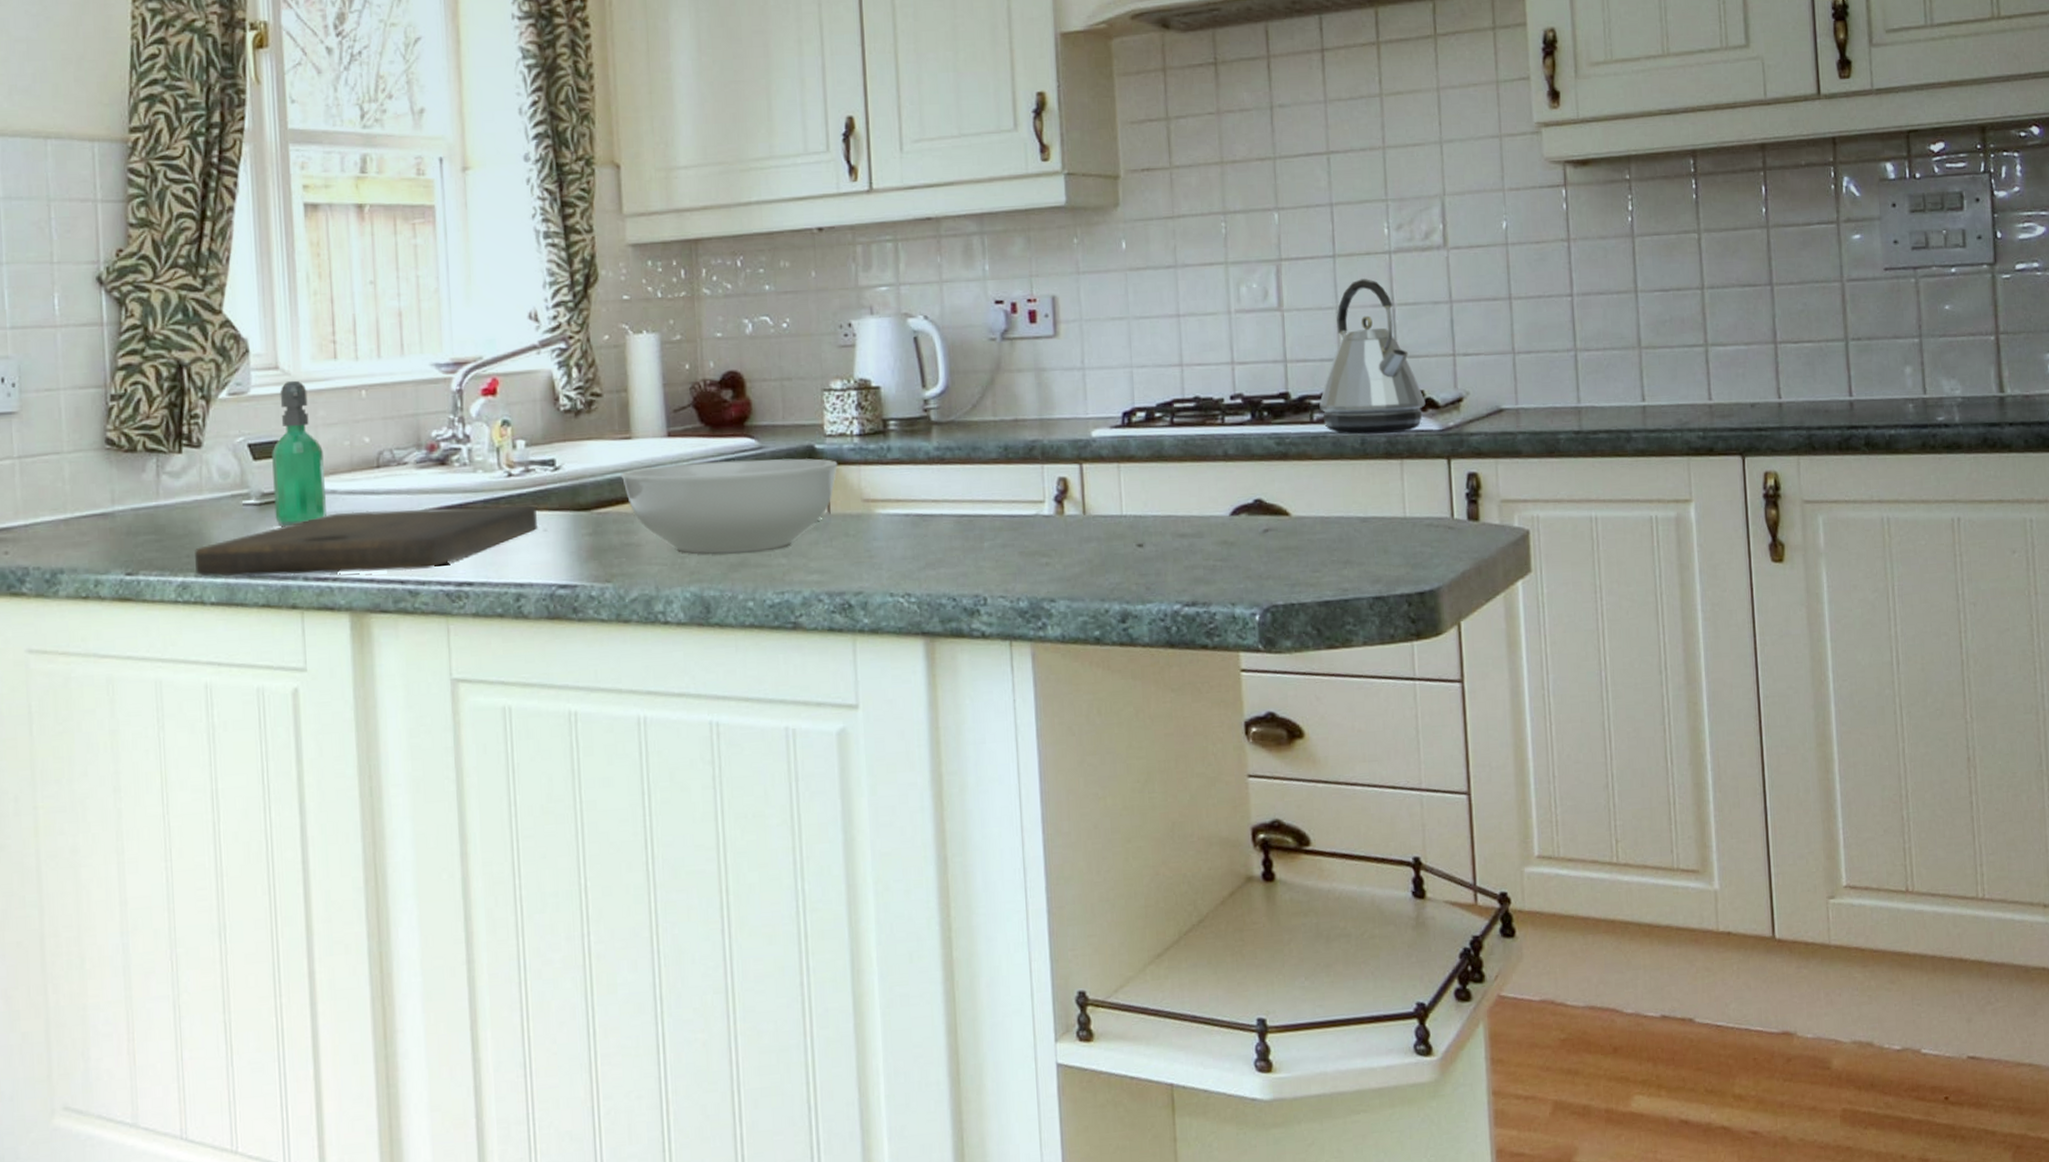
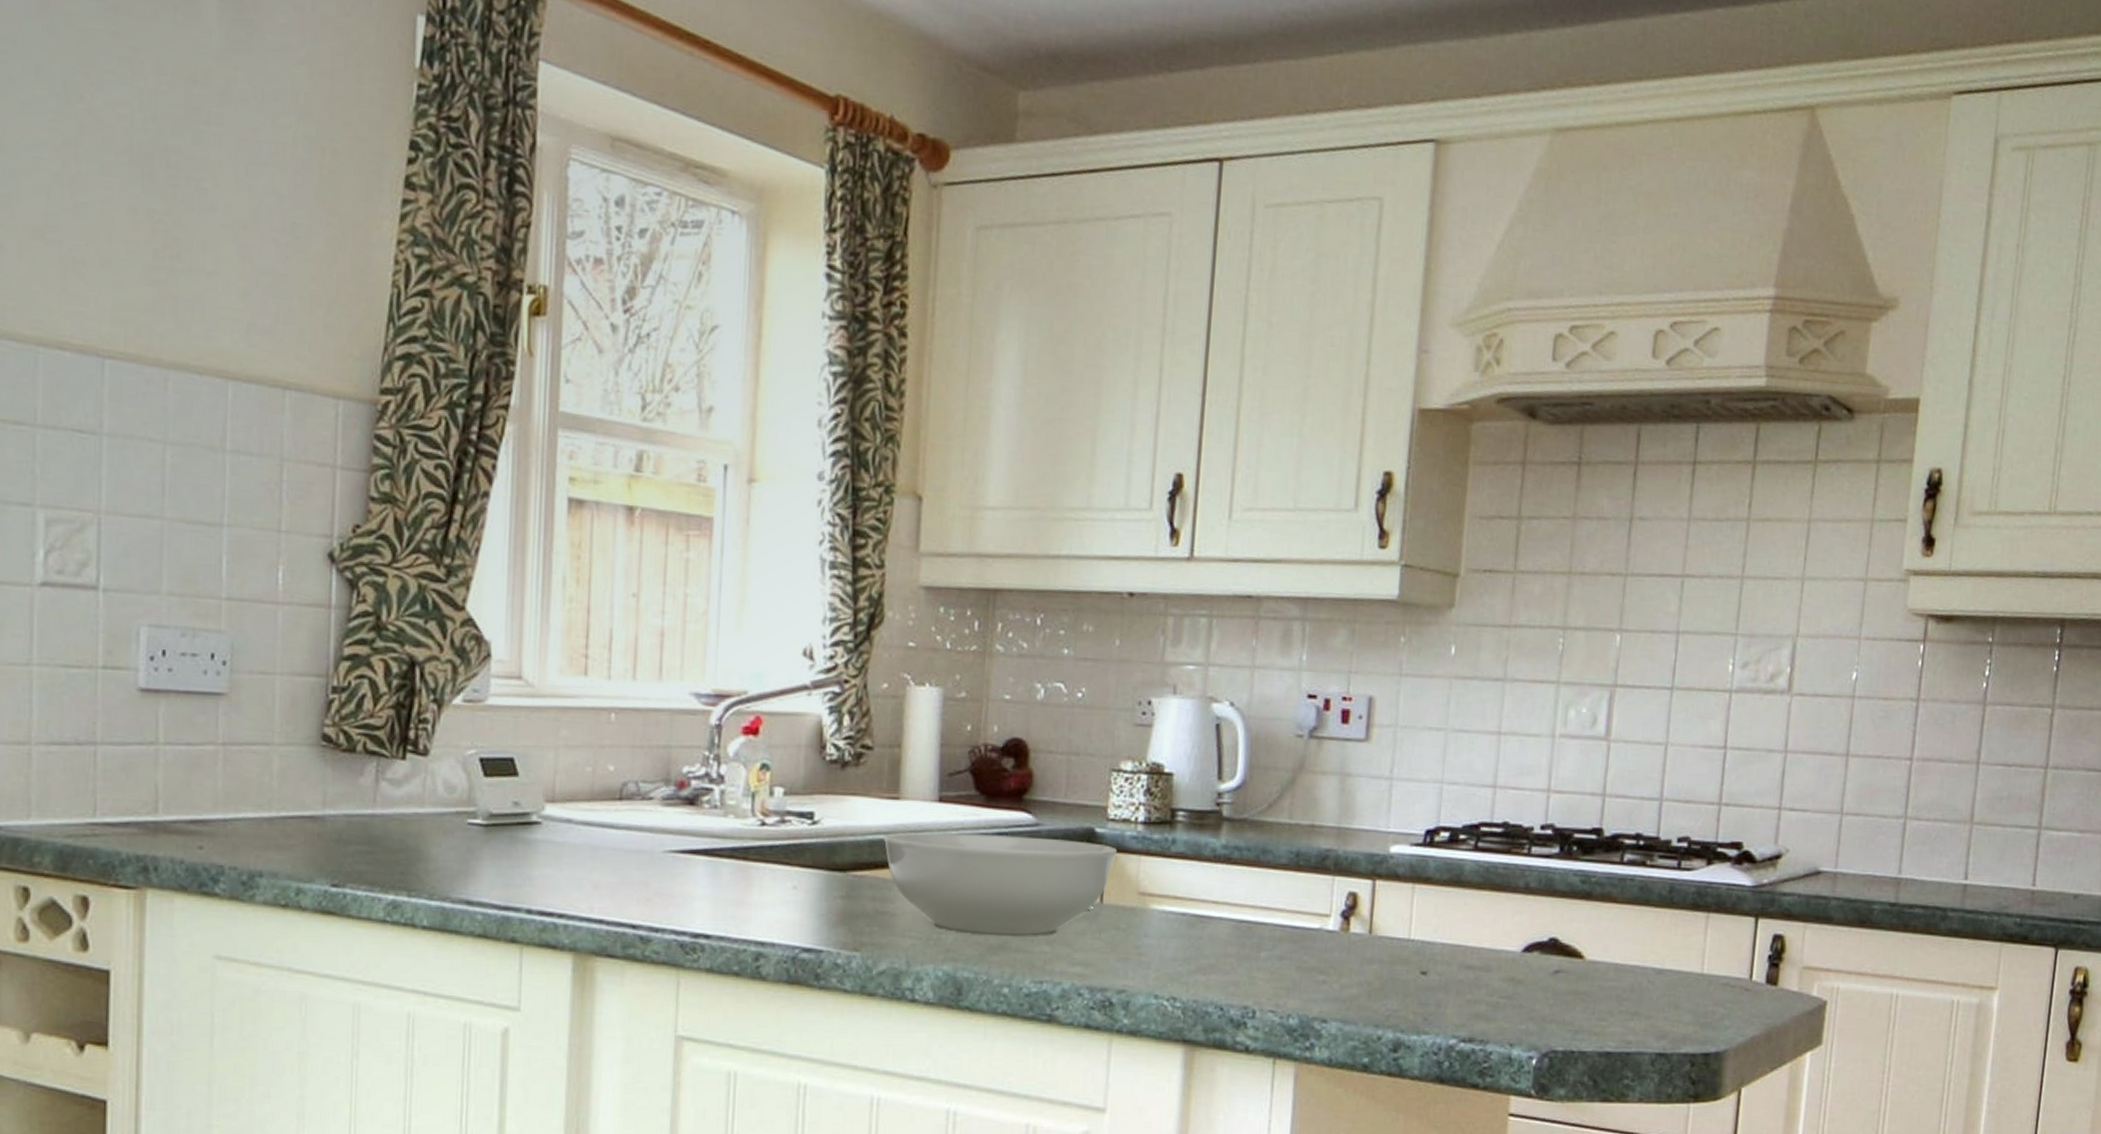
cutting board: present [195,504,537,577] -> none [409,845,788,916]
soap dispenser: present [272,380,326,527] -> none [502,693,562,854]
kettle: present [1319,278,1426,435] -> none [1632,716,1743,885]

